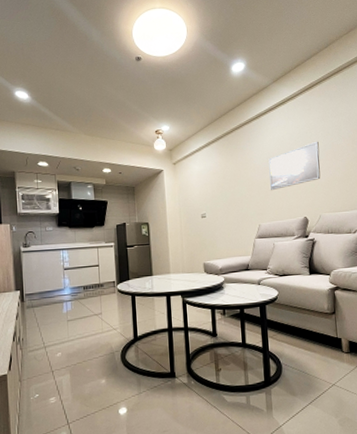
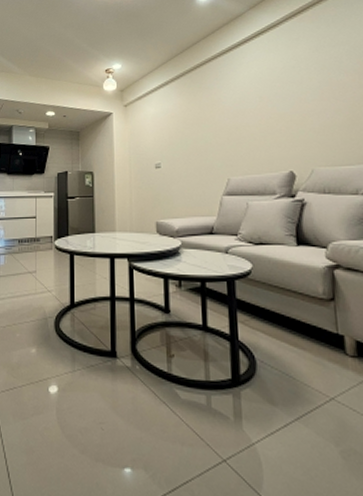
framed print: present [268,141,321,191] -> none [242,77,313,138]

